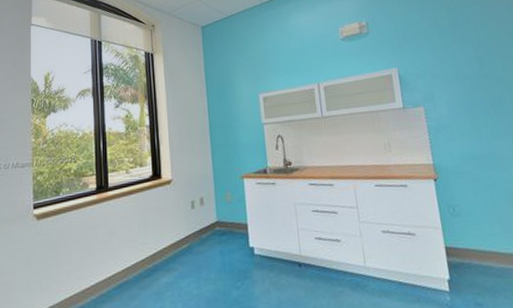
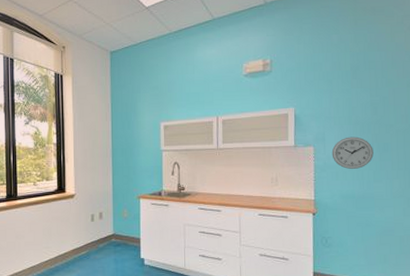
wall clock: none [443,92,489,128] -> present [331,136,374,170]

